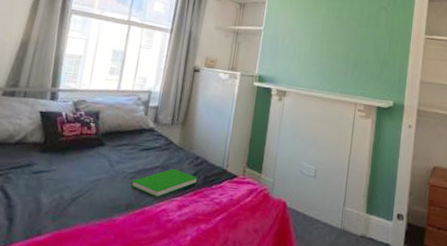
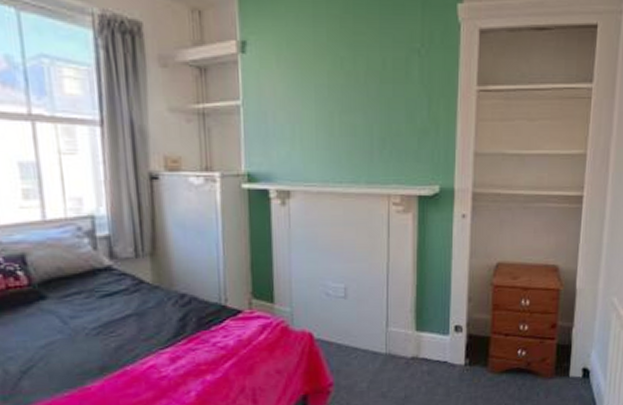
book: present [130,169,198,197] -> none [98,315,190,353]

